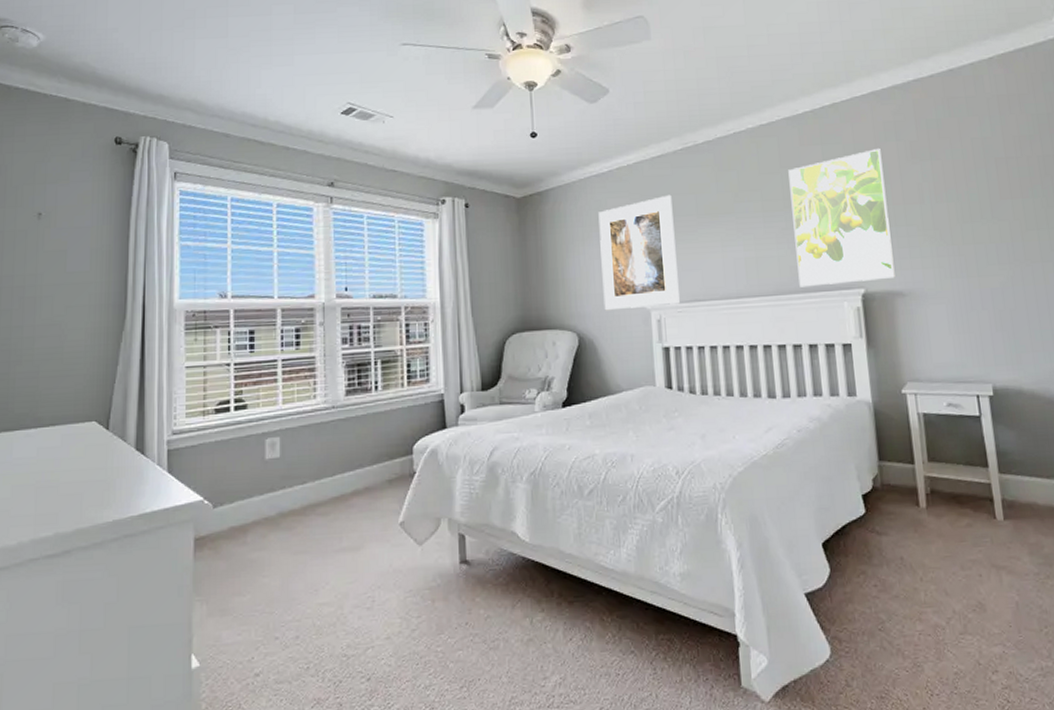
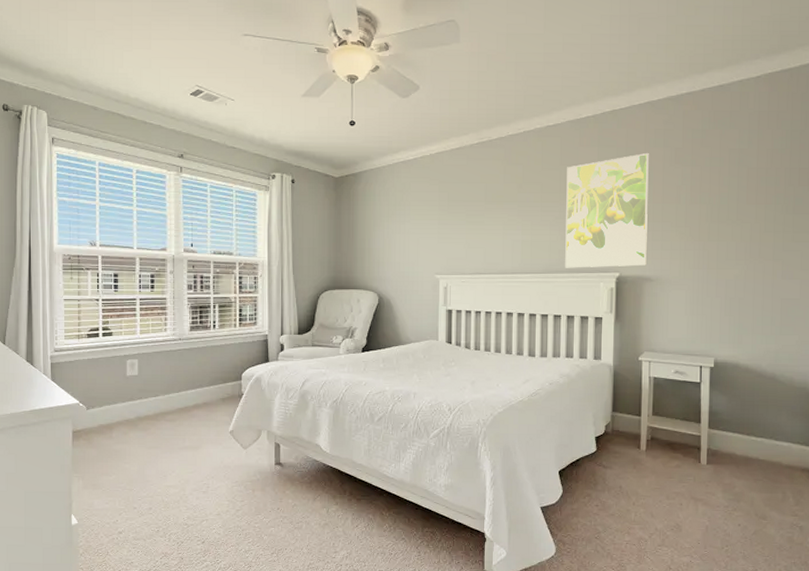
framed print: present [598,194,680,311] -> none [401,182,465,277]

